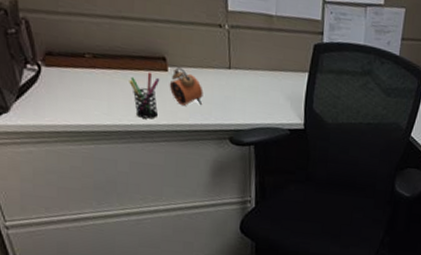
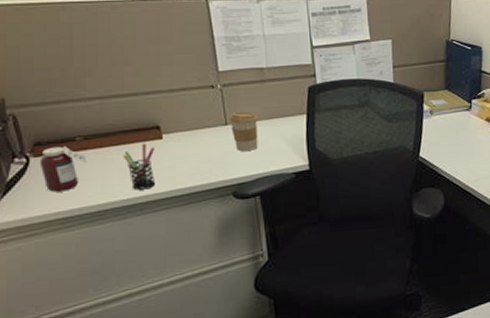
jar: none [50,59,94,106] -> present [39,146,86,192]
alarm clock: present [169,67,204,107] -> none [165,133,202,170]
coffee cup: none [233,57,262,100] -> present [229,111,258,152]

